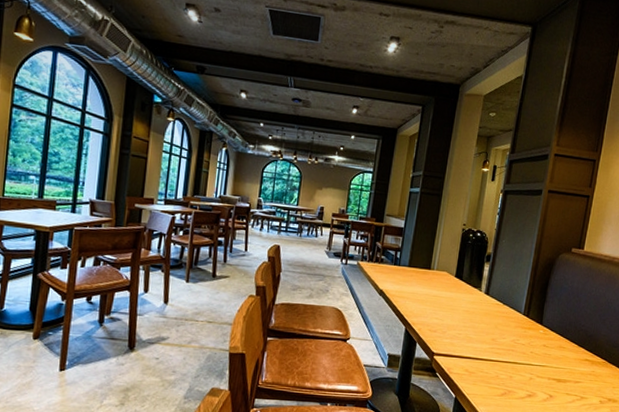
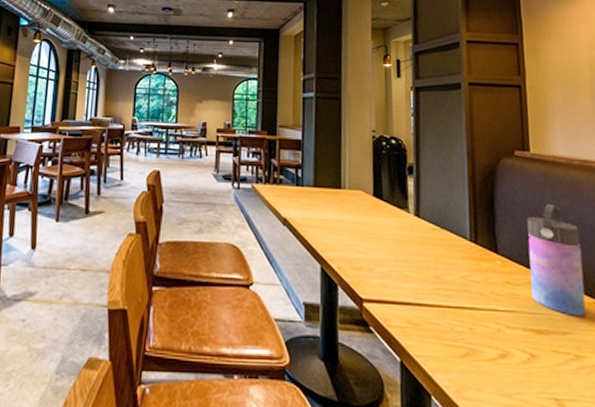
water bottle: none [560,291,606,371] -> present [526,204,587,316]

